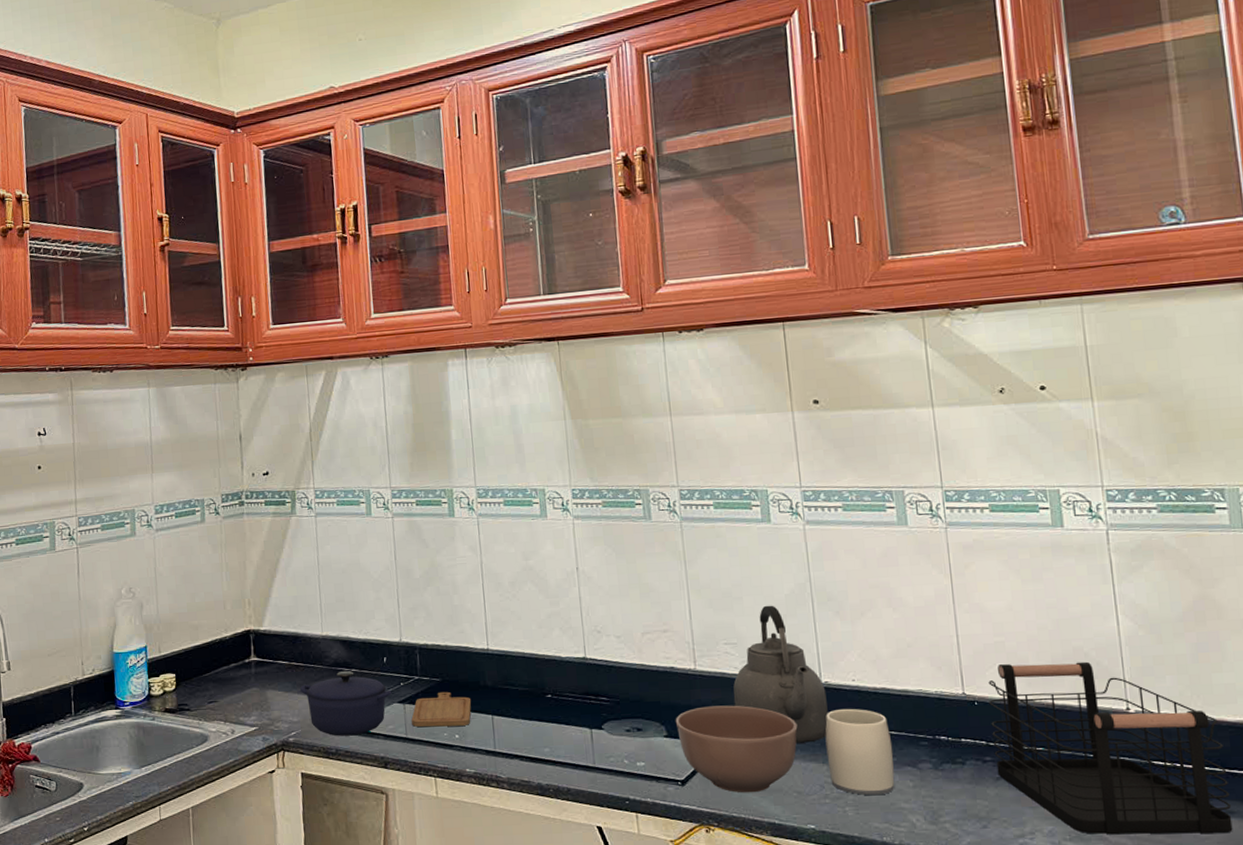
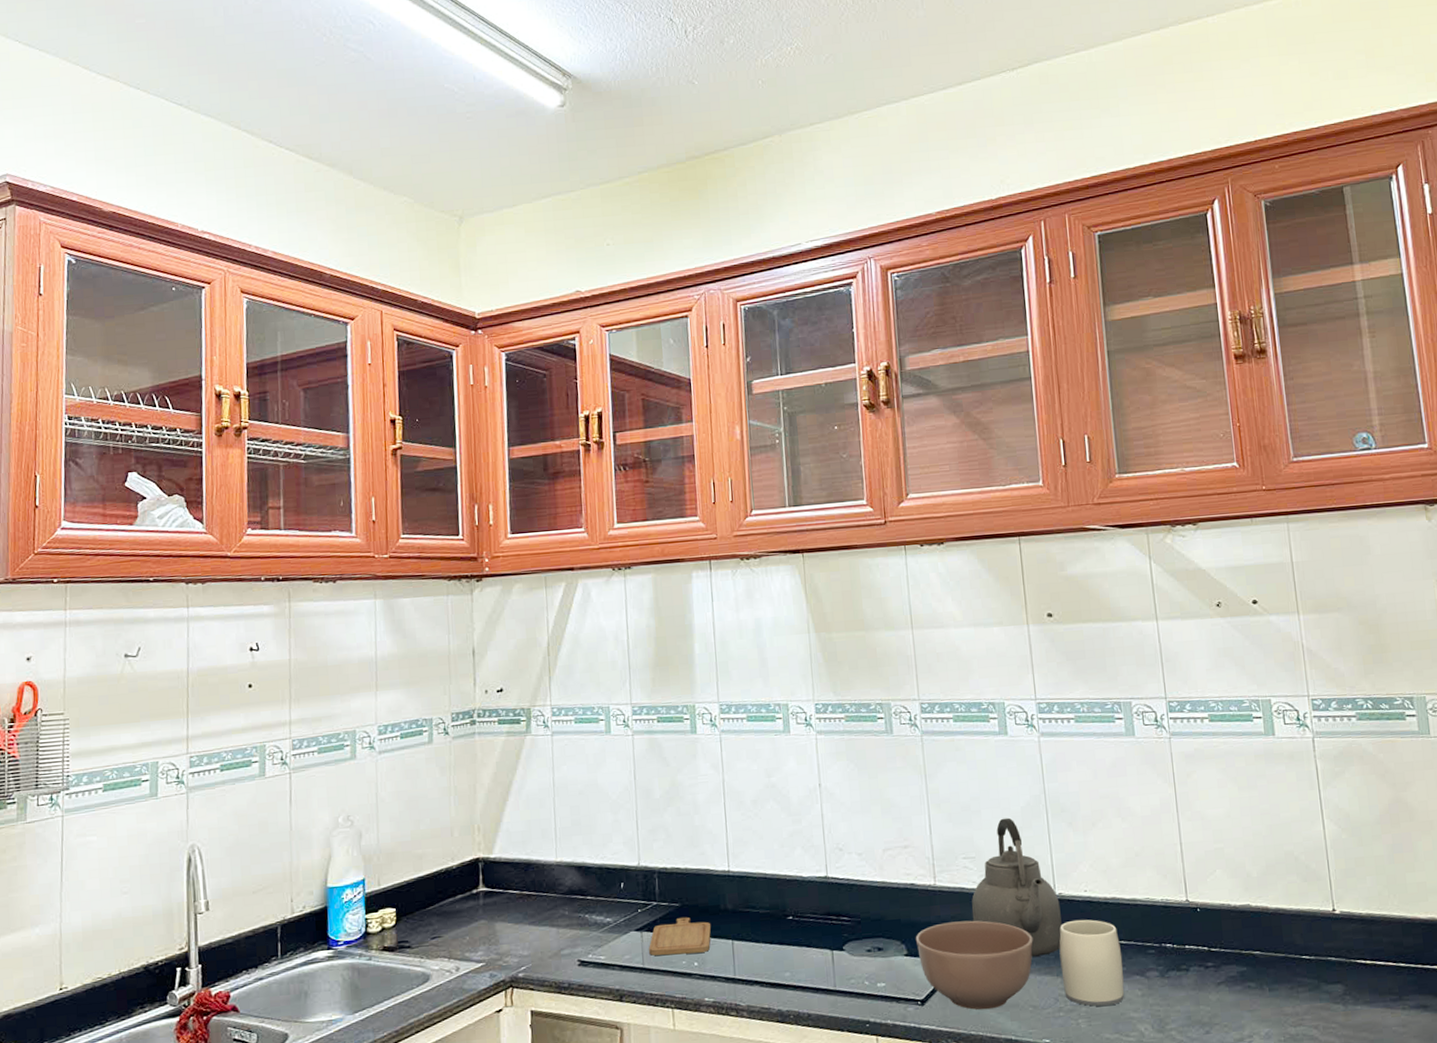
cooking pot: present [300,670,392,736] -> none [532,898,629,969]
dish rack: present [988,661,1233,835] -> none [1209,865,1427,1035]

